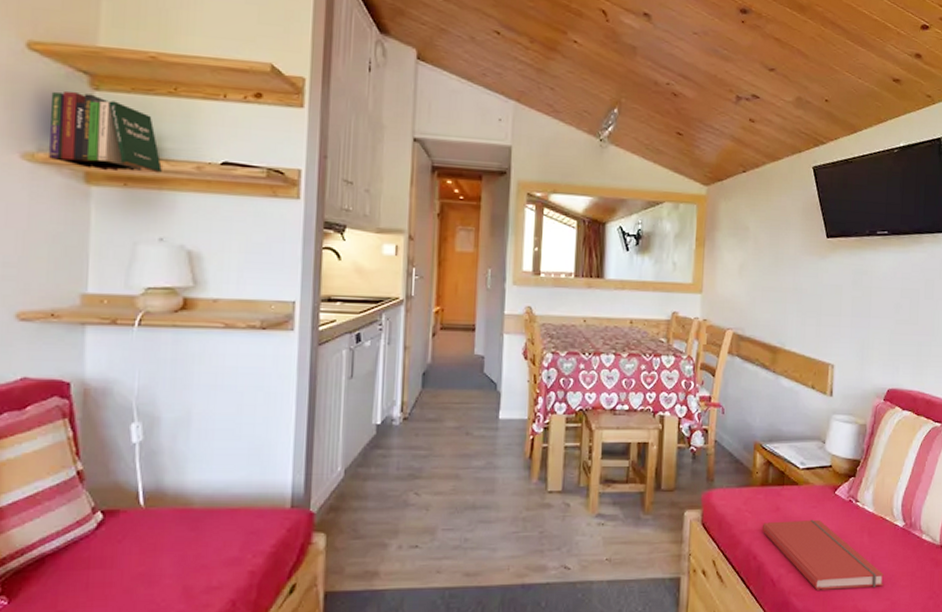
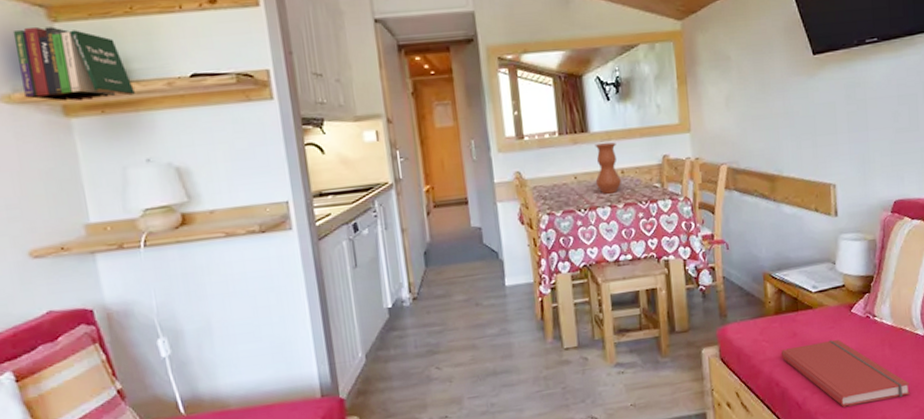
vase: none [603,291,629,342] -> present [595,142,621,194]

